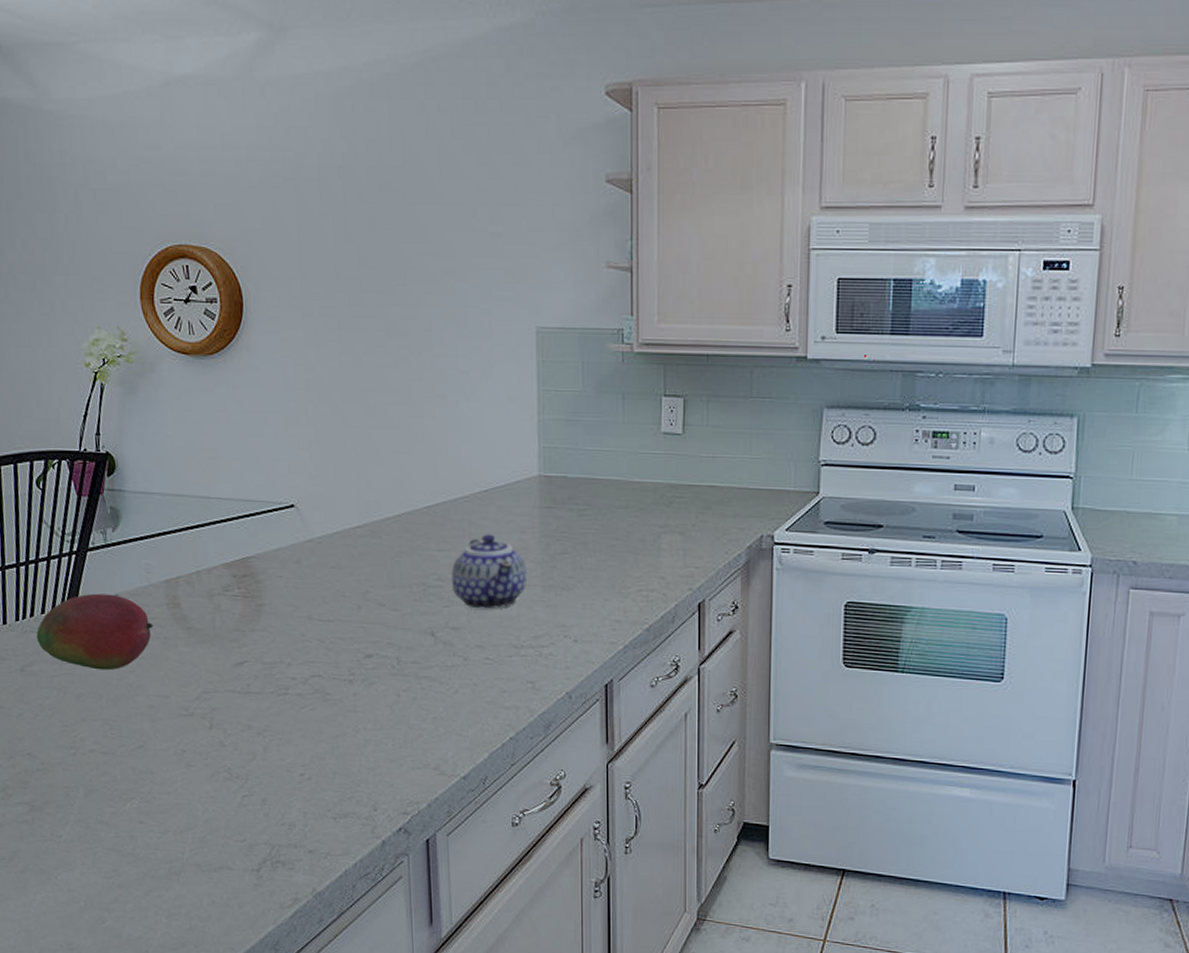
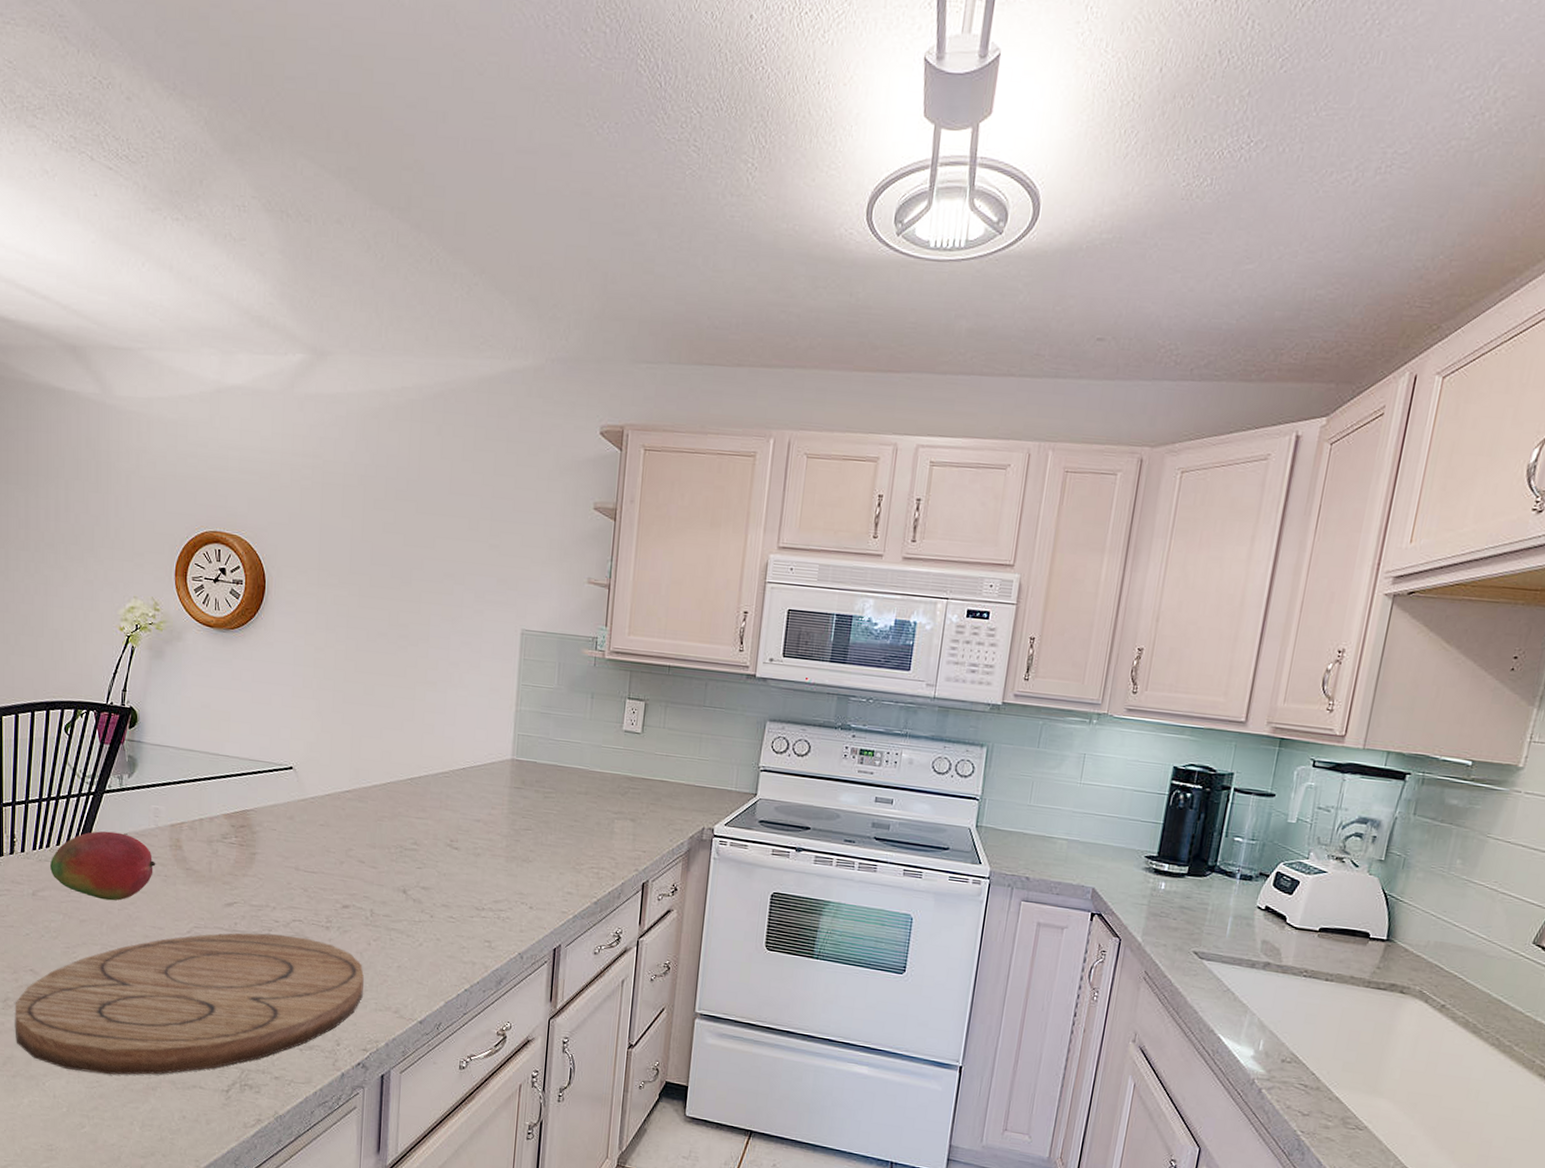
cutting board: none [14,693,397,862] -> present [15,932,364,1075]
teapot: present [451,534,526,609] -> none [425,807,493,874]

